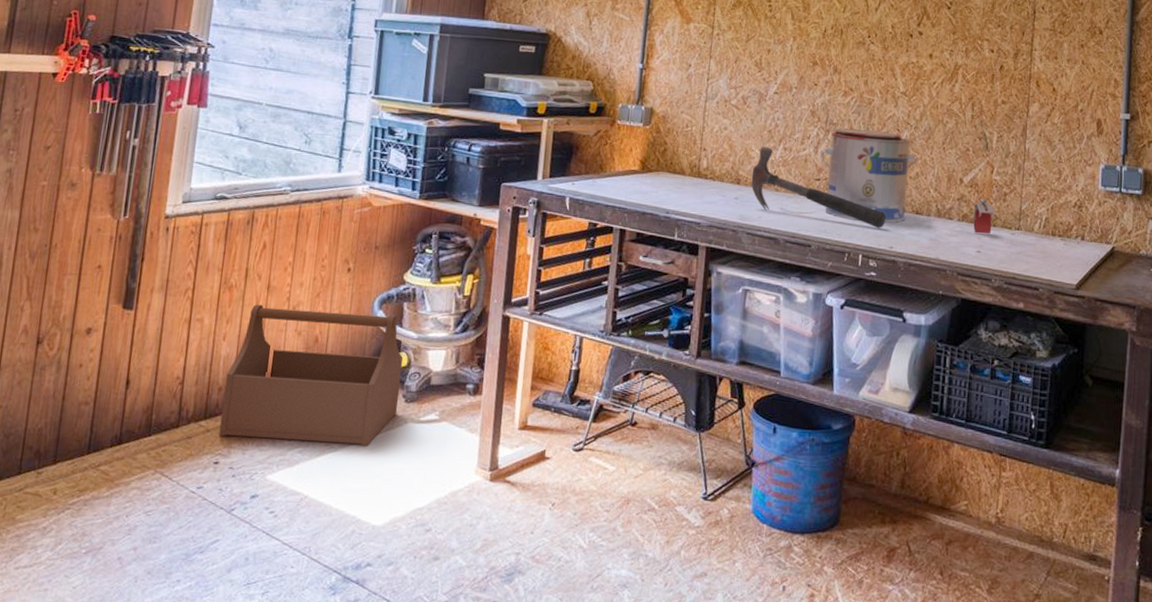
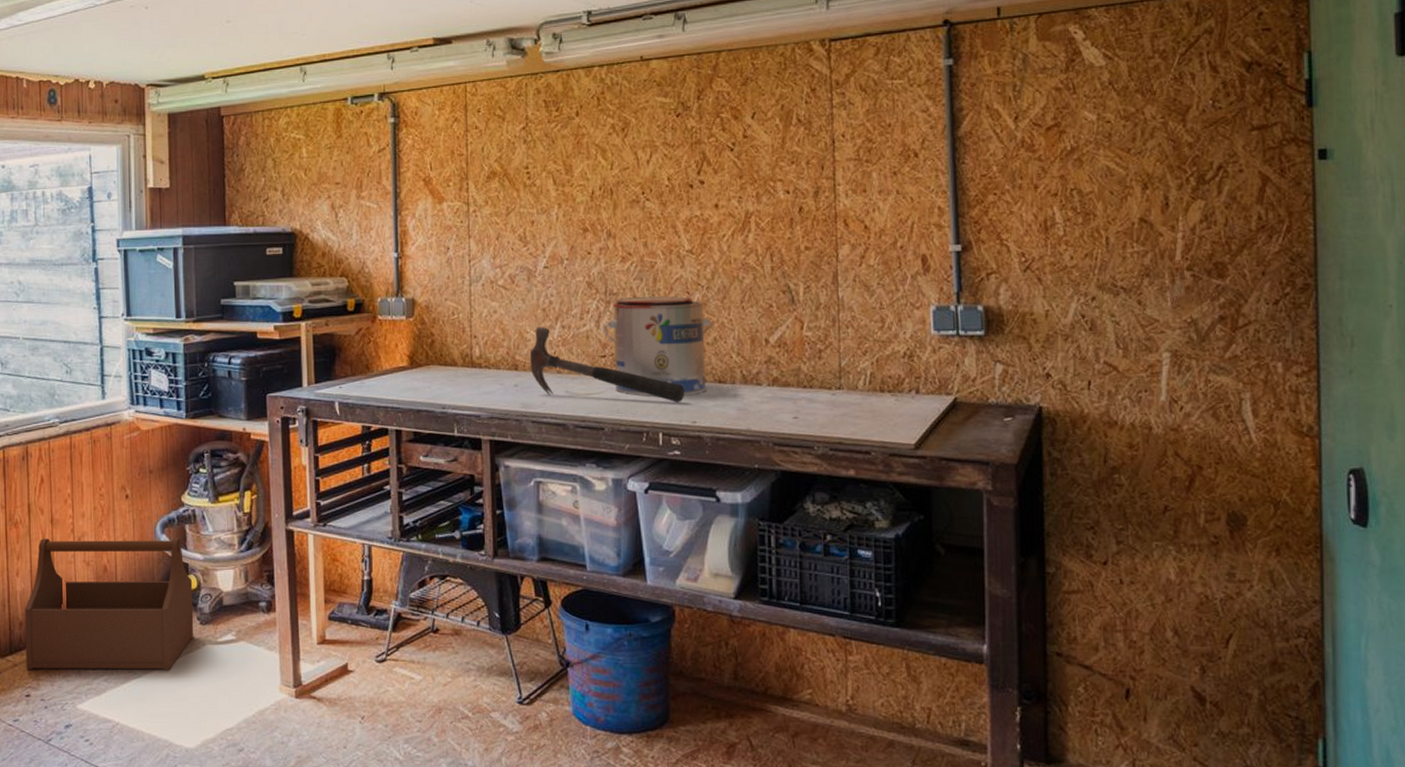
clamp: present [972,198,996,234] -> none [783,358,812,398]

